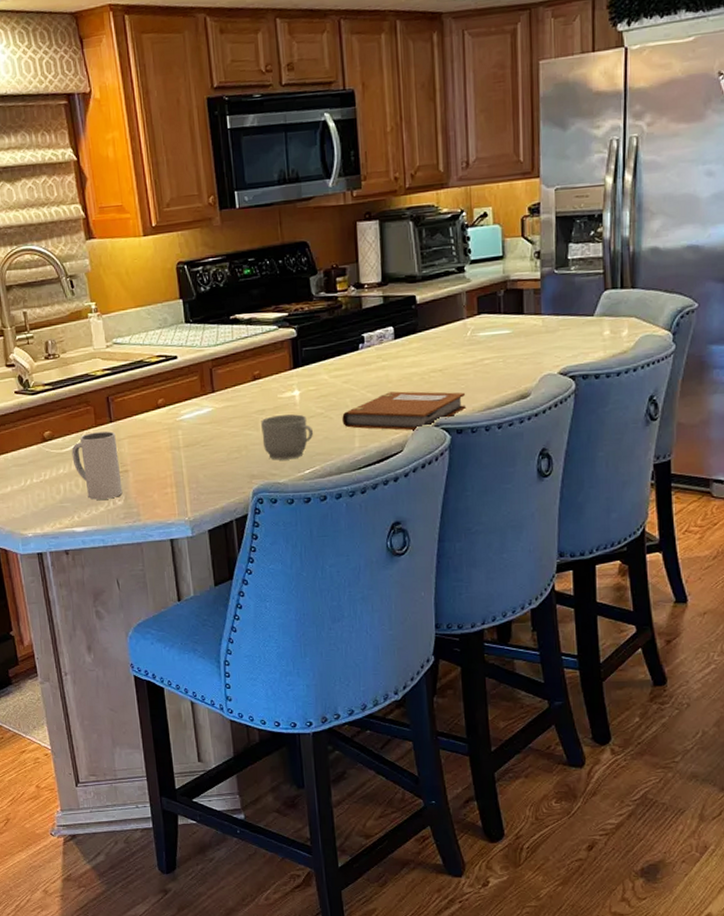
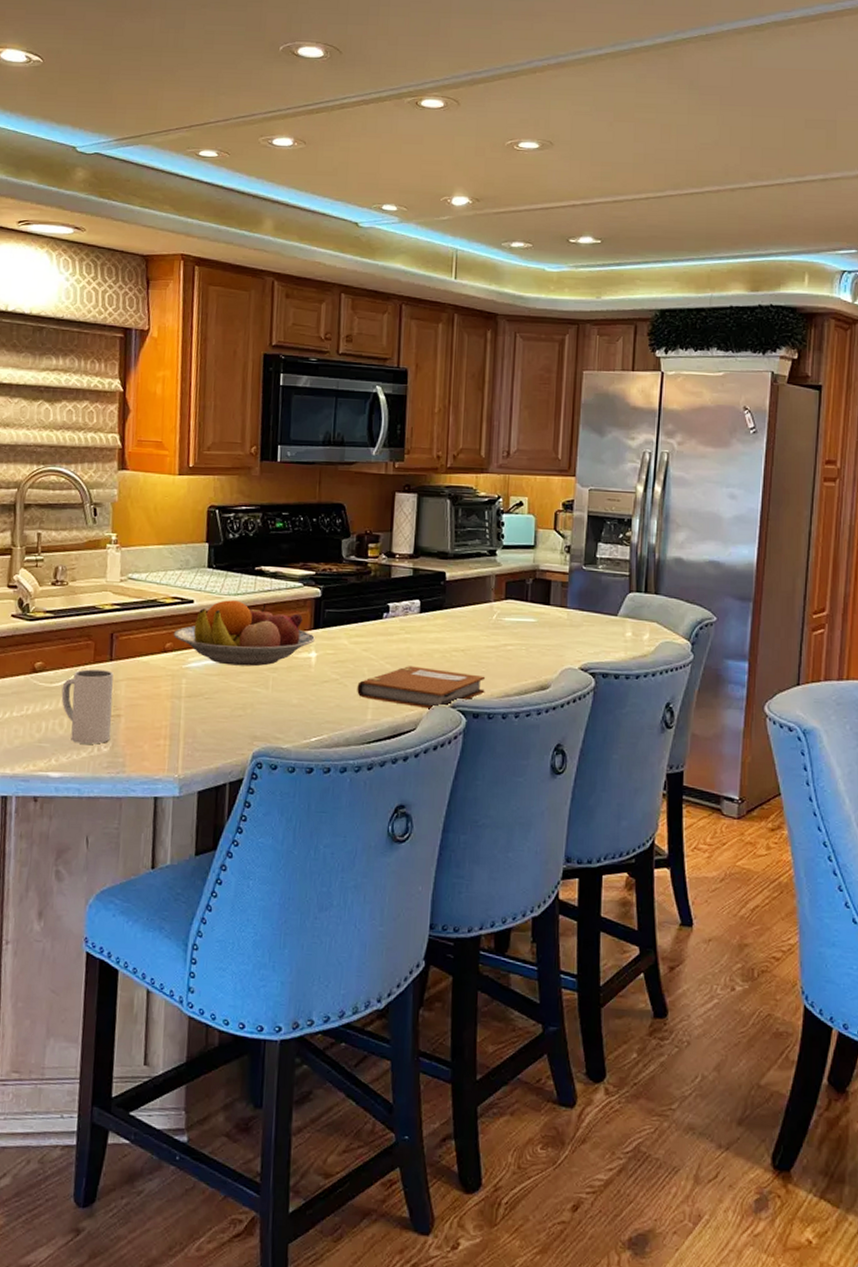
fruit bowl: none [163,350,297,413] -> present [173,600,316,667]
mug: present [261,414,314,460] -> none [270,675,326,724]

